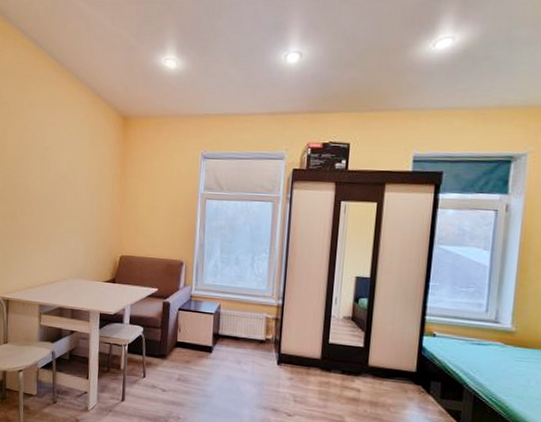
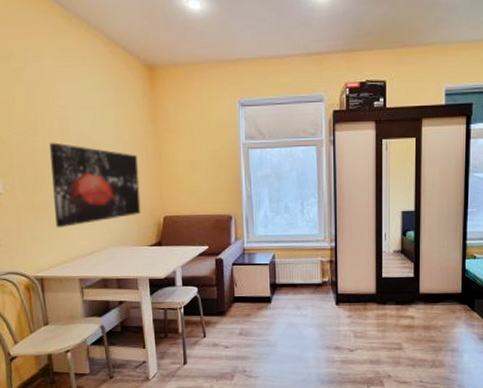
wall art: none [26,179,104,256] -> present [50,142,141,228]

